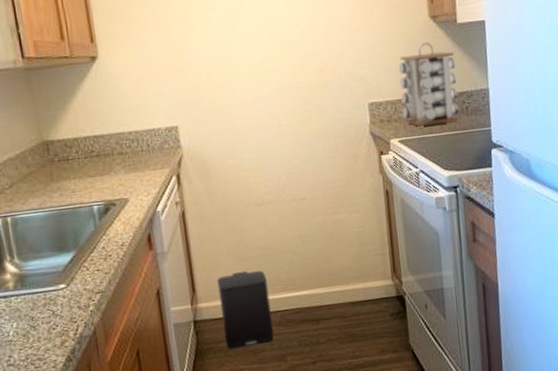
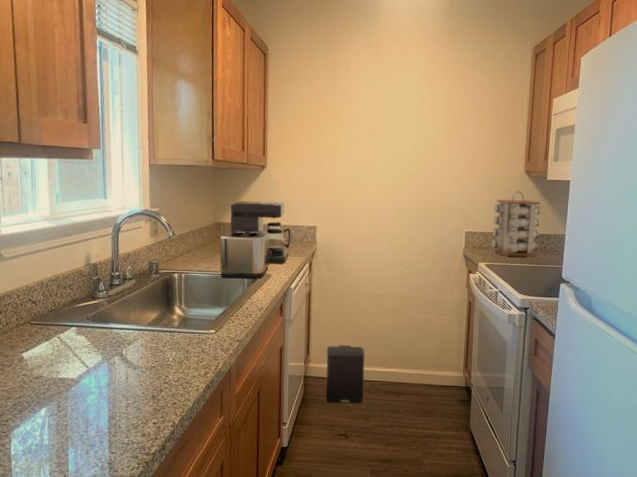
toaster: none [50,142,124,214] -> present [219,230,271,279]
coffee maker: none [58,101,149,184] -> present [230,200,291,264]

